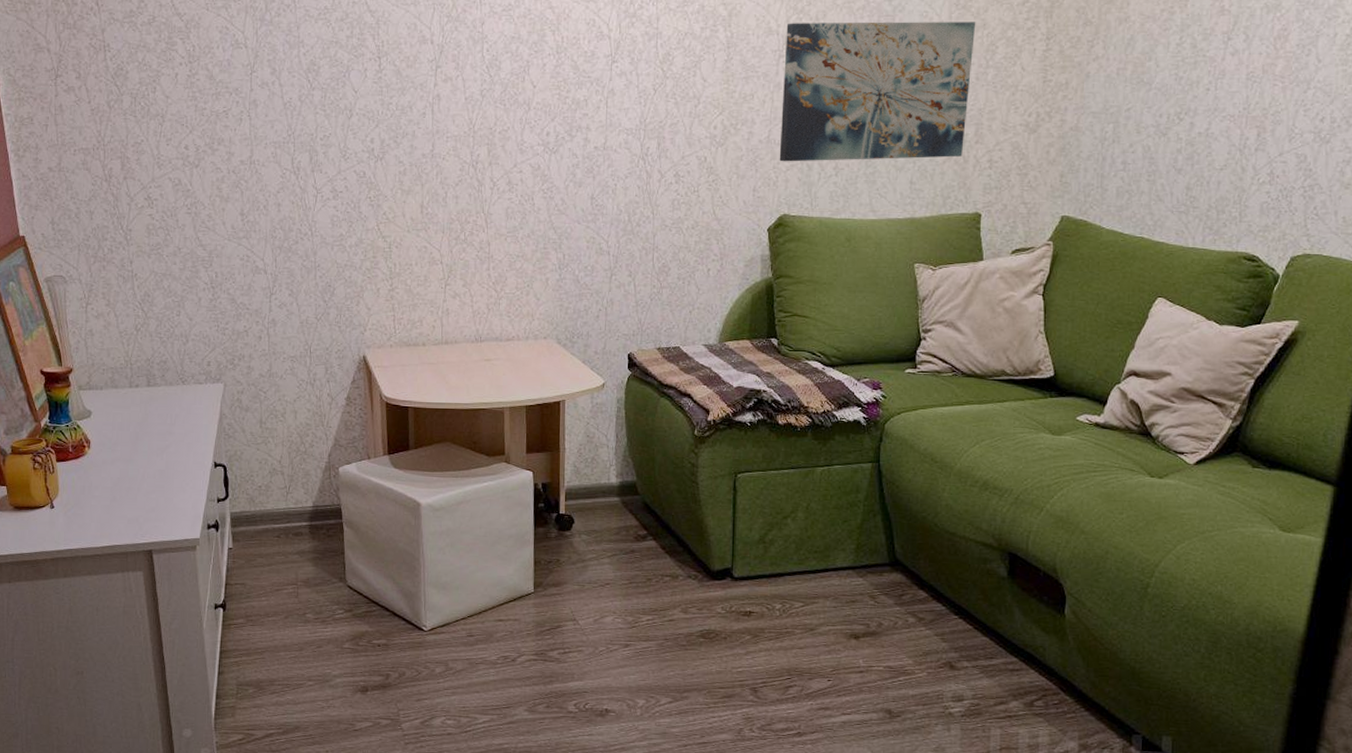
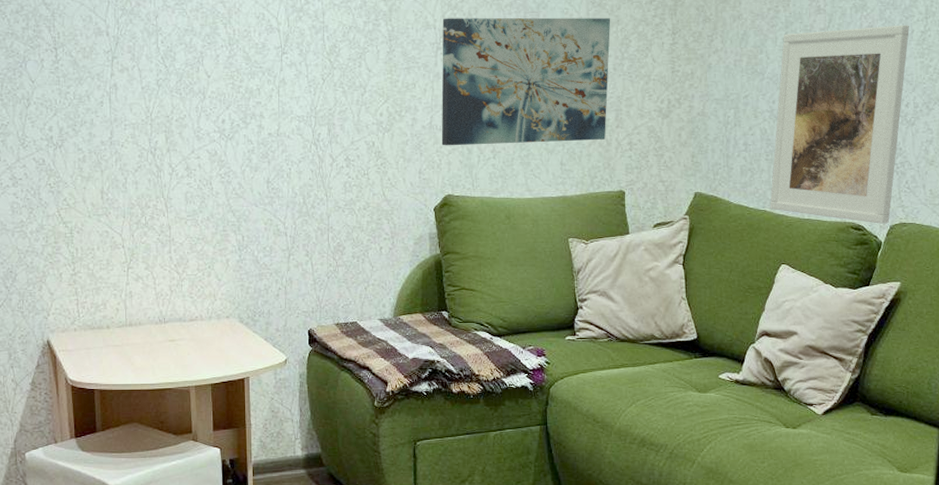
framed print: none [1148,27,1332,255] -> present [770,25,909,224]

